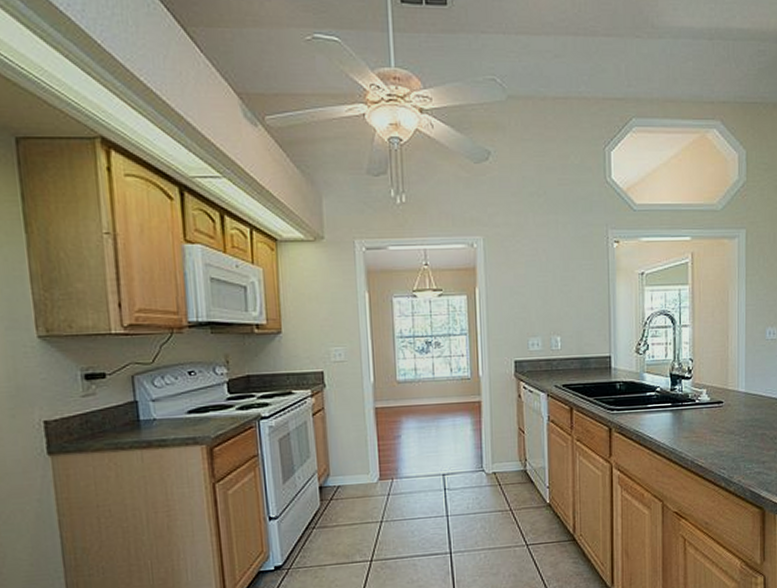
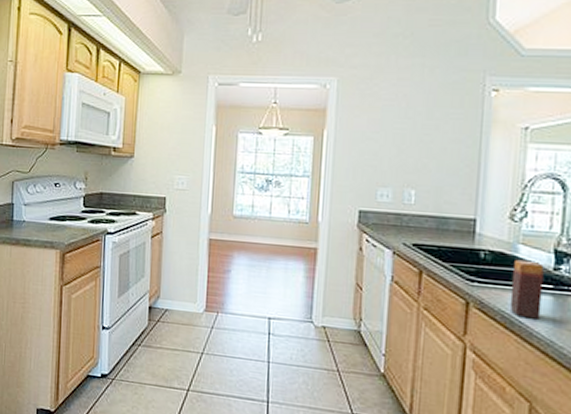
candle: none [641,385,664,434] -> present [509,259,544,320]

